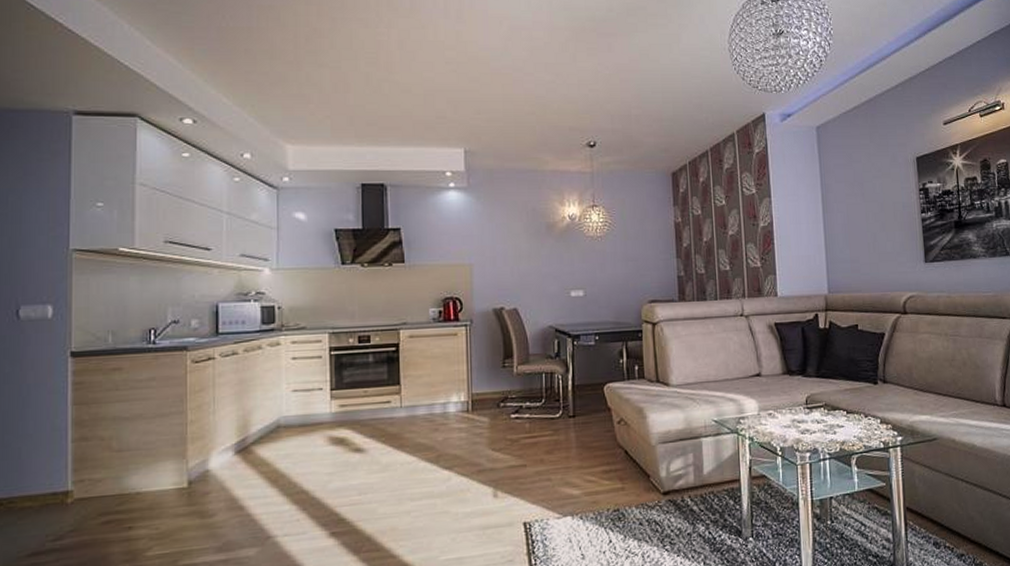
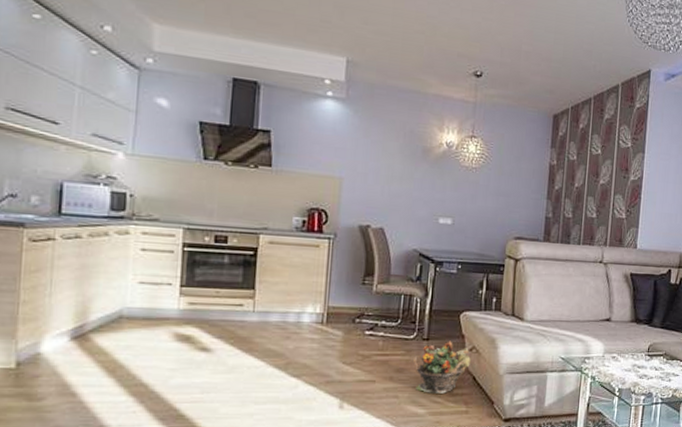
potted plant: none [562,415,620,472] -> present [414,341,471,394]

